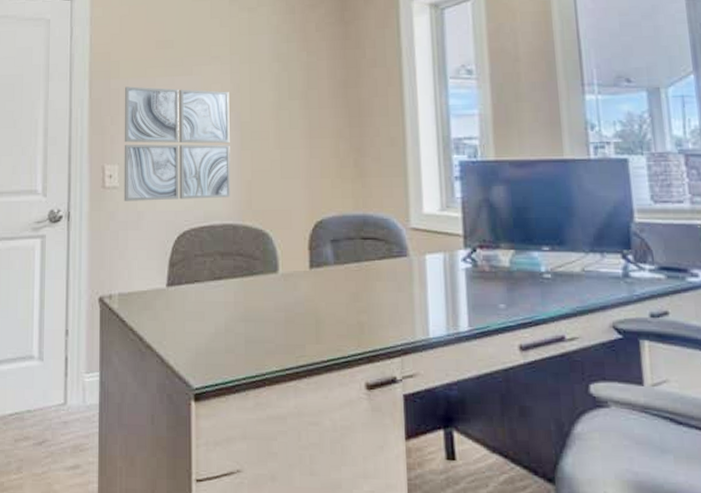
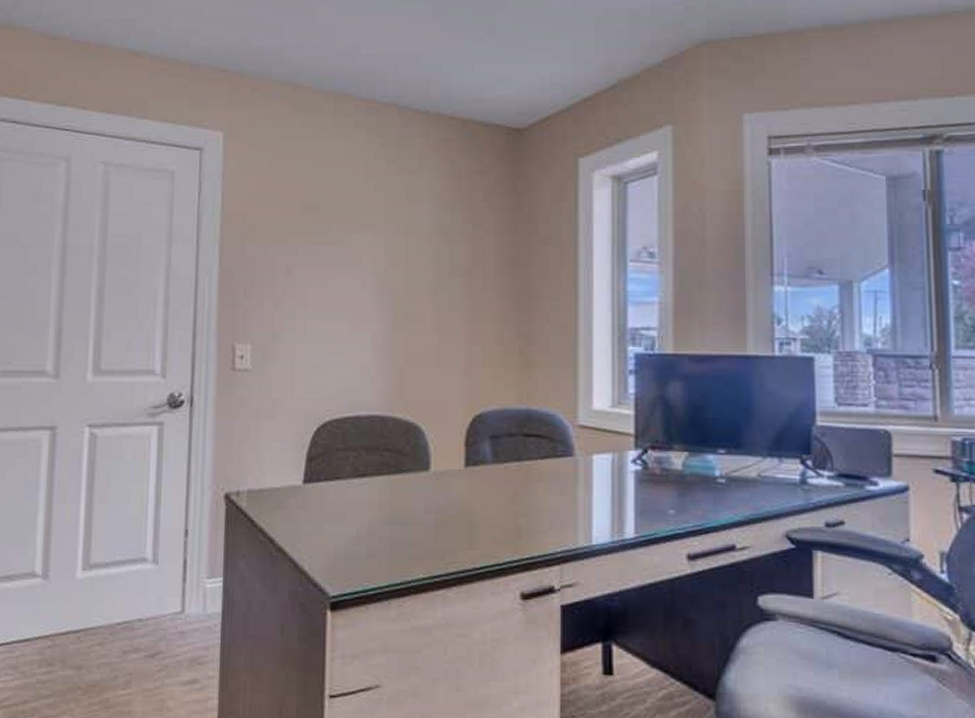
wall art: present [124,86,231,201] -> none [256,254,382,387]

